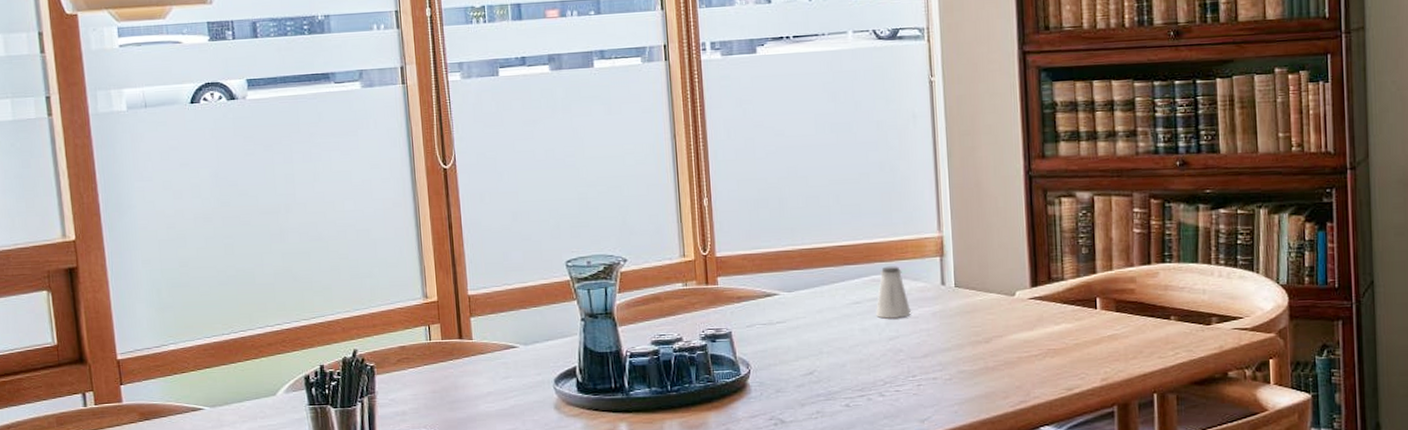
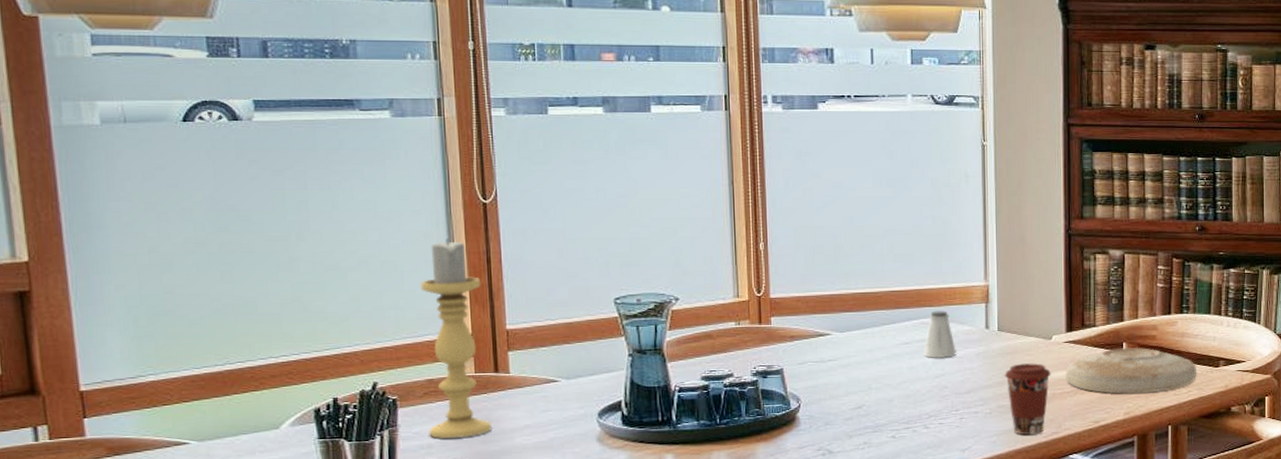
candle holder: none [391,205,459,405] -> present [420,238,493,439]
coffee cup: none [964,322,1016,404] -> present [1004,362,1051,435]
plate: none [1032,302,1186,358] -> present [1066,347,1197,394]

